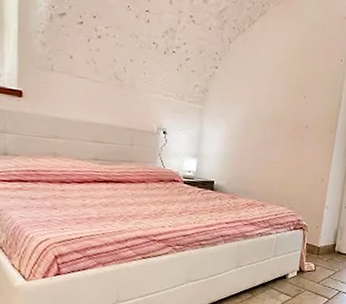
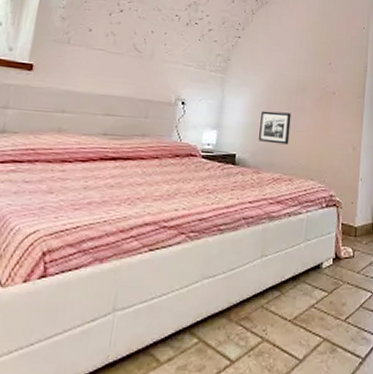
picture frame: none [235,142,266,174] -> present [259,110,291,145]

